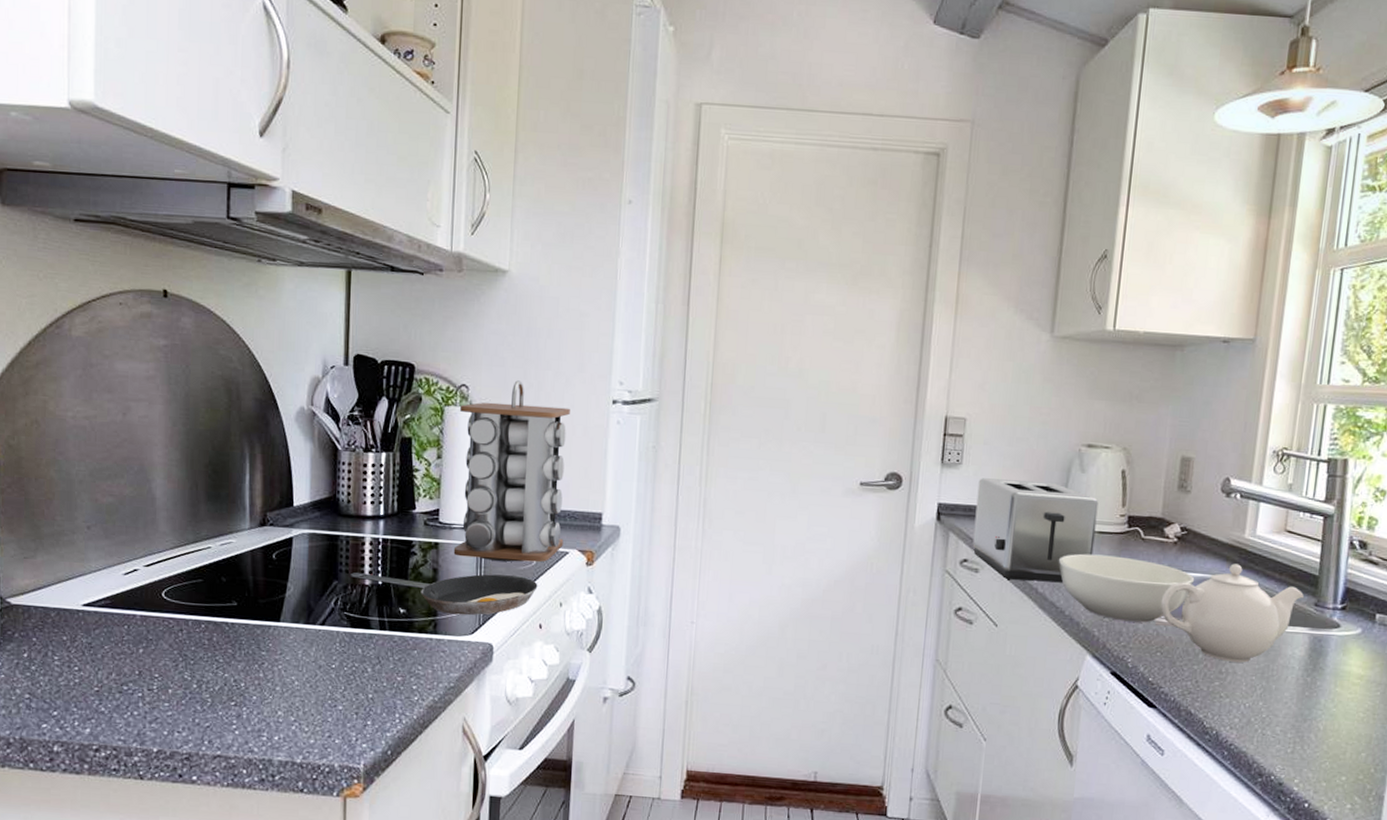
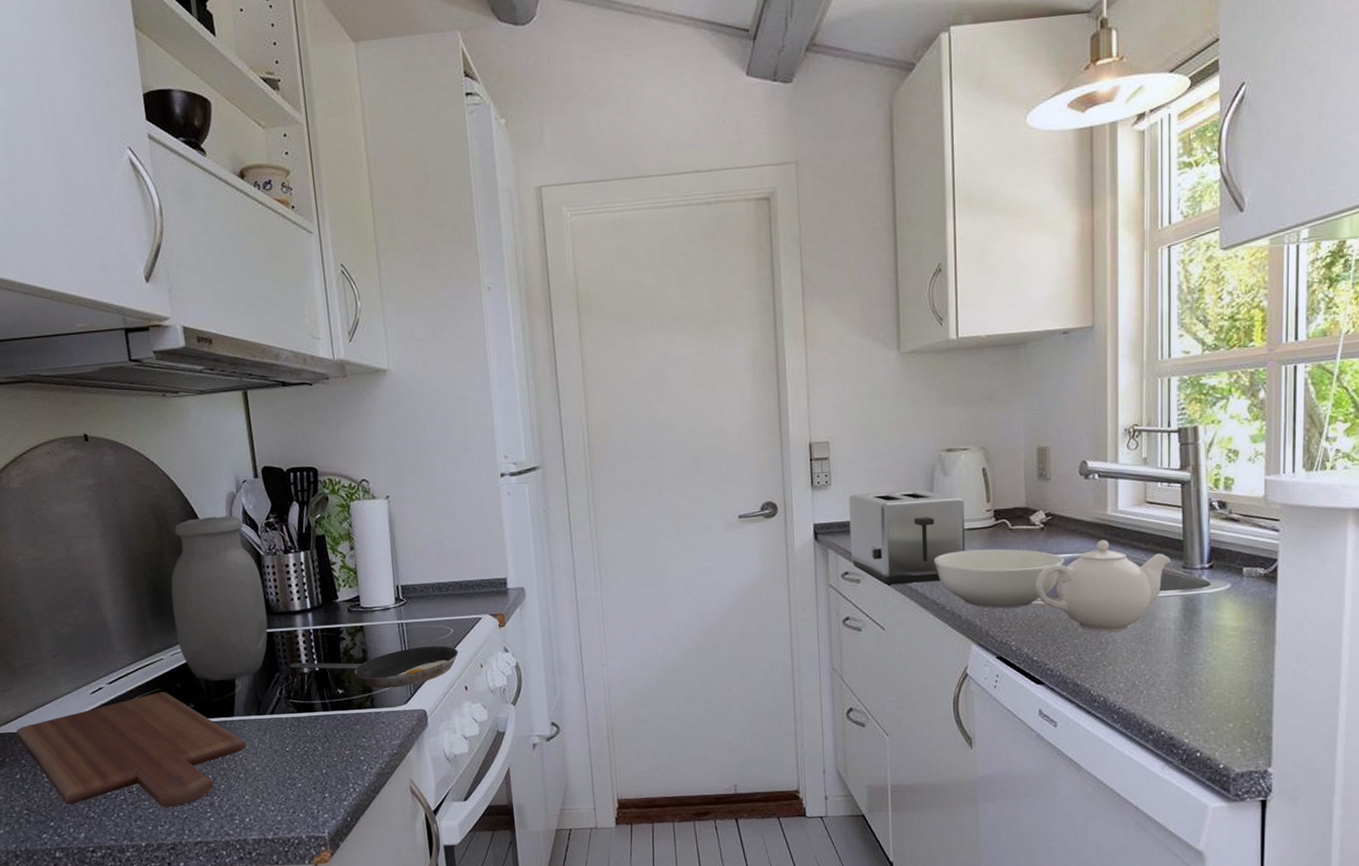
cutting board: none [32,583,288,713] -> present [16,692,247,807]
jar: none [230,399,335,582] -> present [171,516,268,681]
spice rack: present [453,380,570,562] -> none [364,468,476,636]

